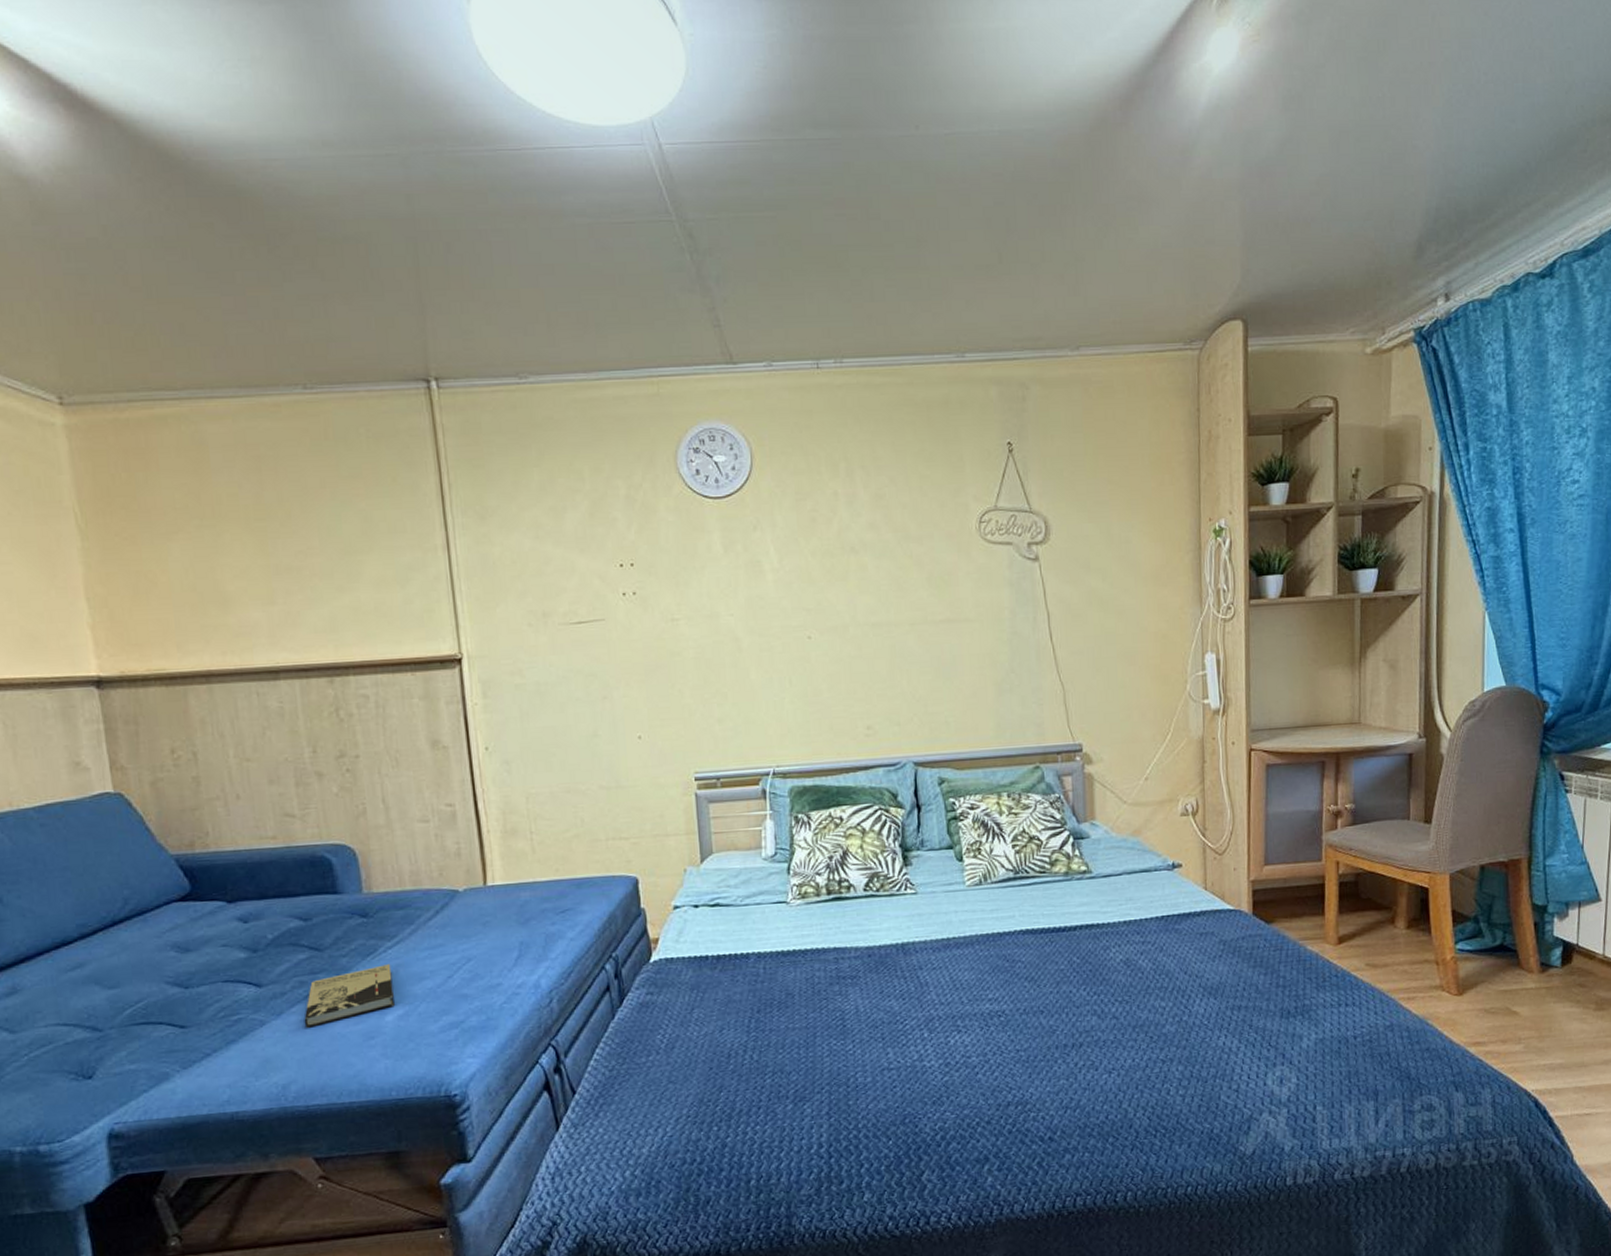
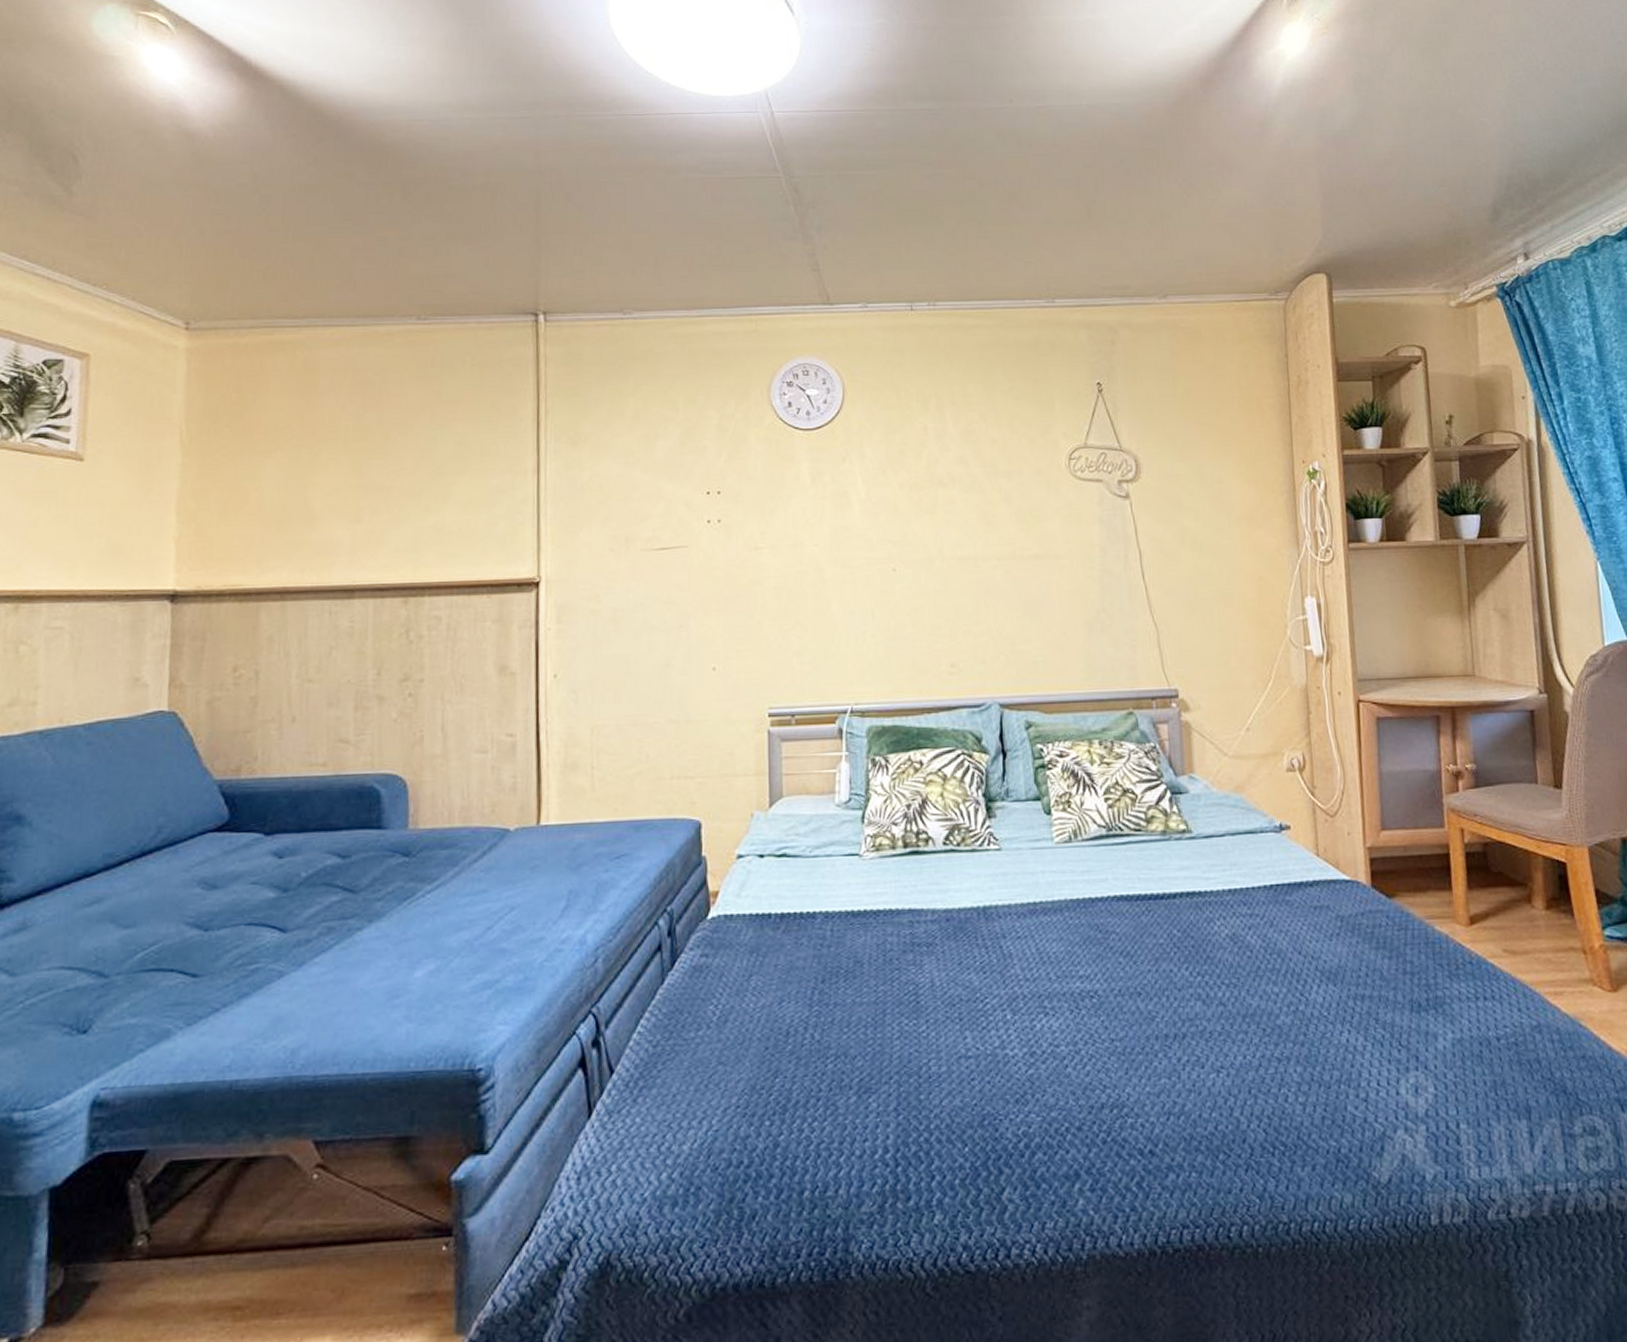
book: present [304,964,394,1028] -> none [326,911,428,982]

